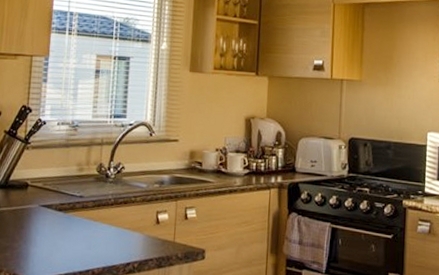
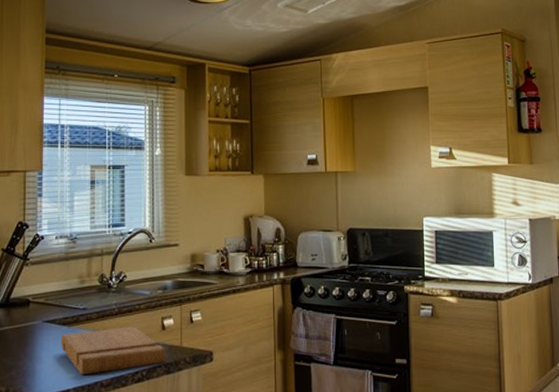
cutting board: none [55,217,159,263] -> present [60,326,166,376]

